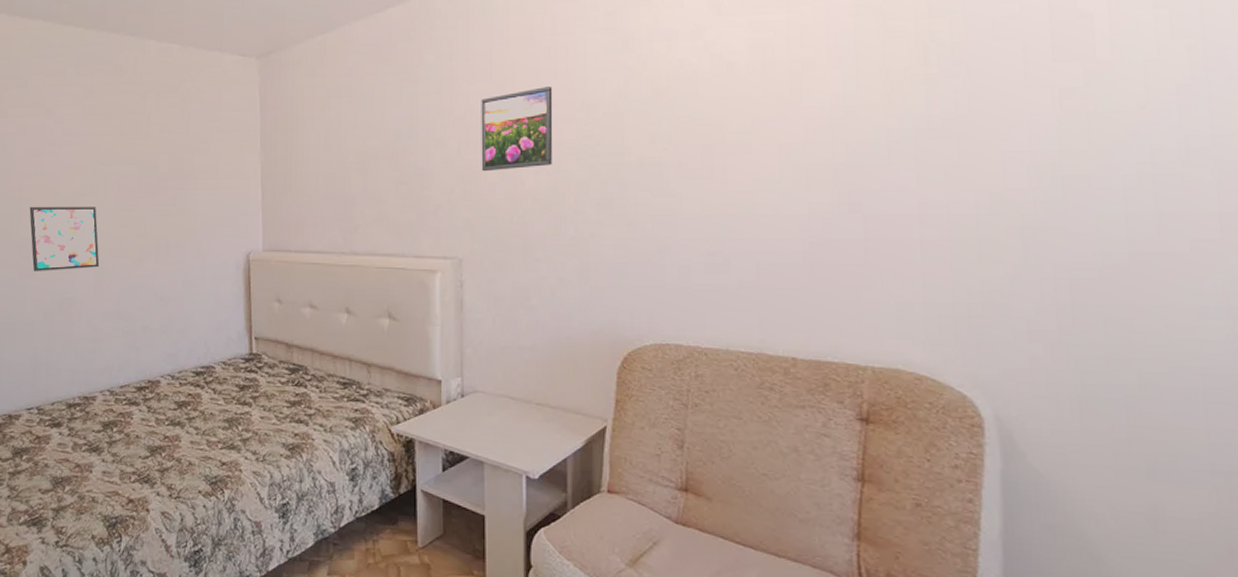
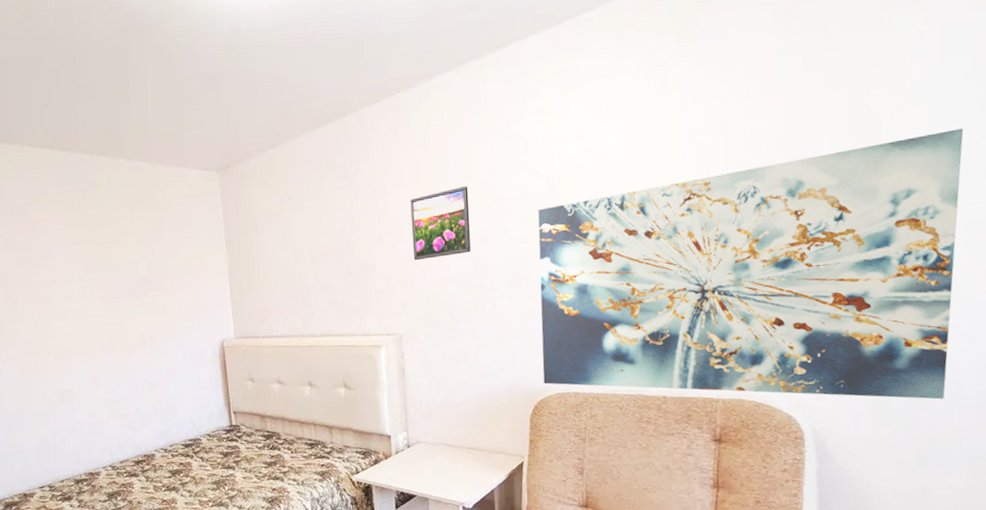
wall art: present [29,206,100,271] -> none [25,309,93,369]
wall art: none [636,40,1211,390] -> present [538,128,964,400]

